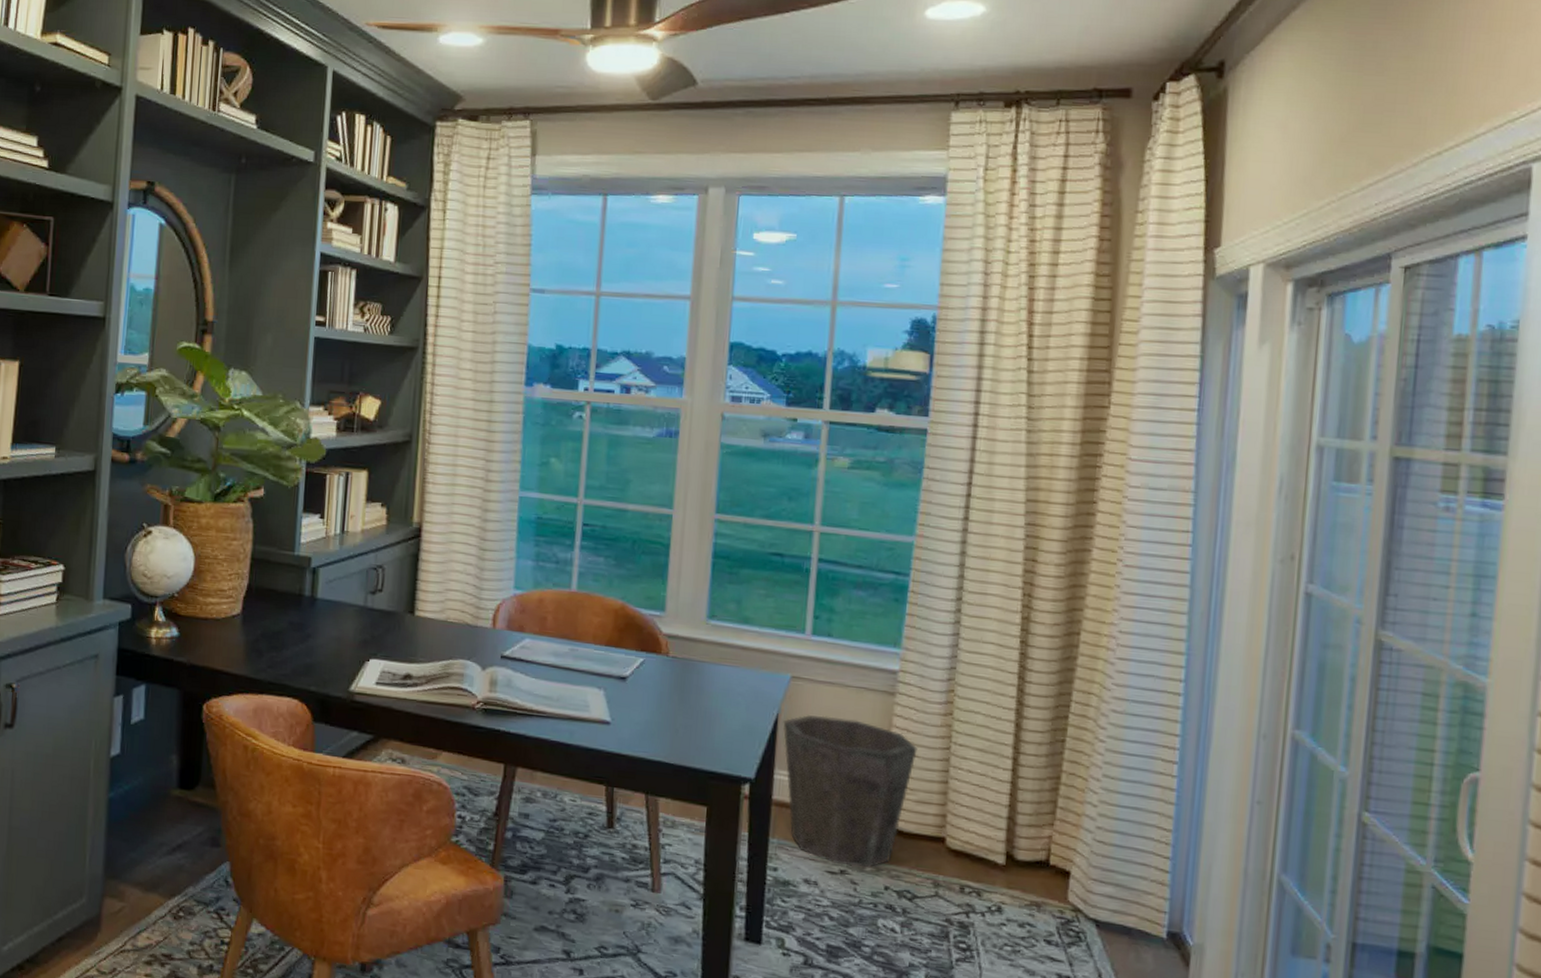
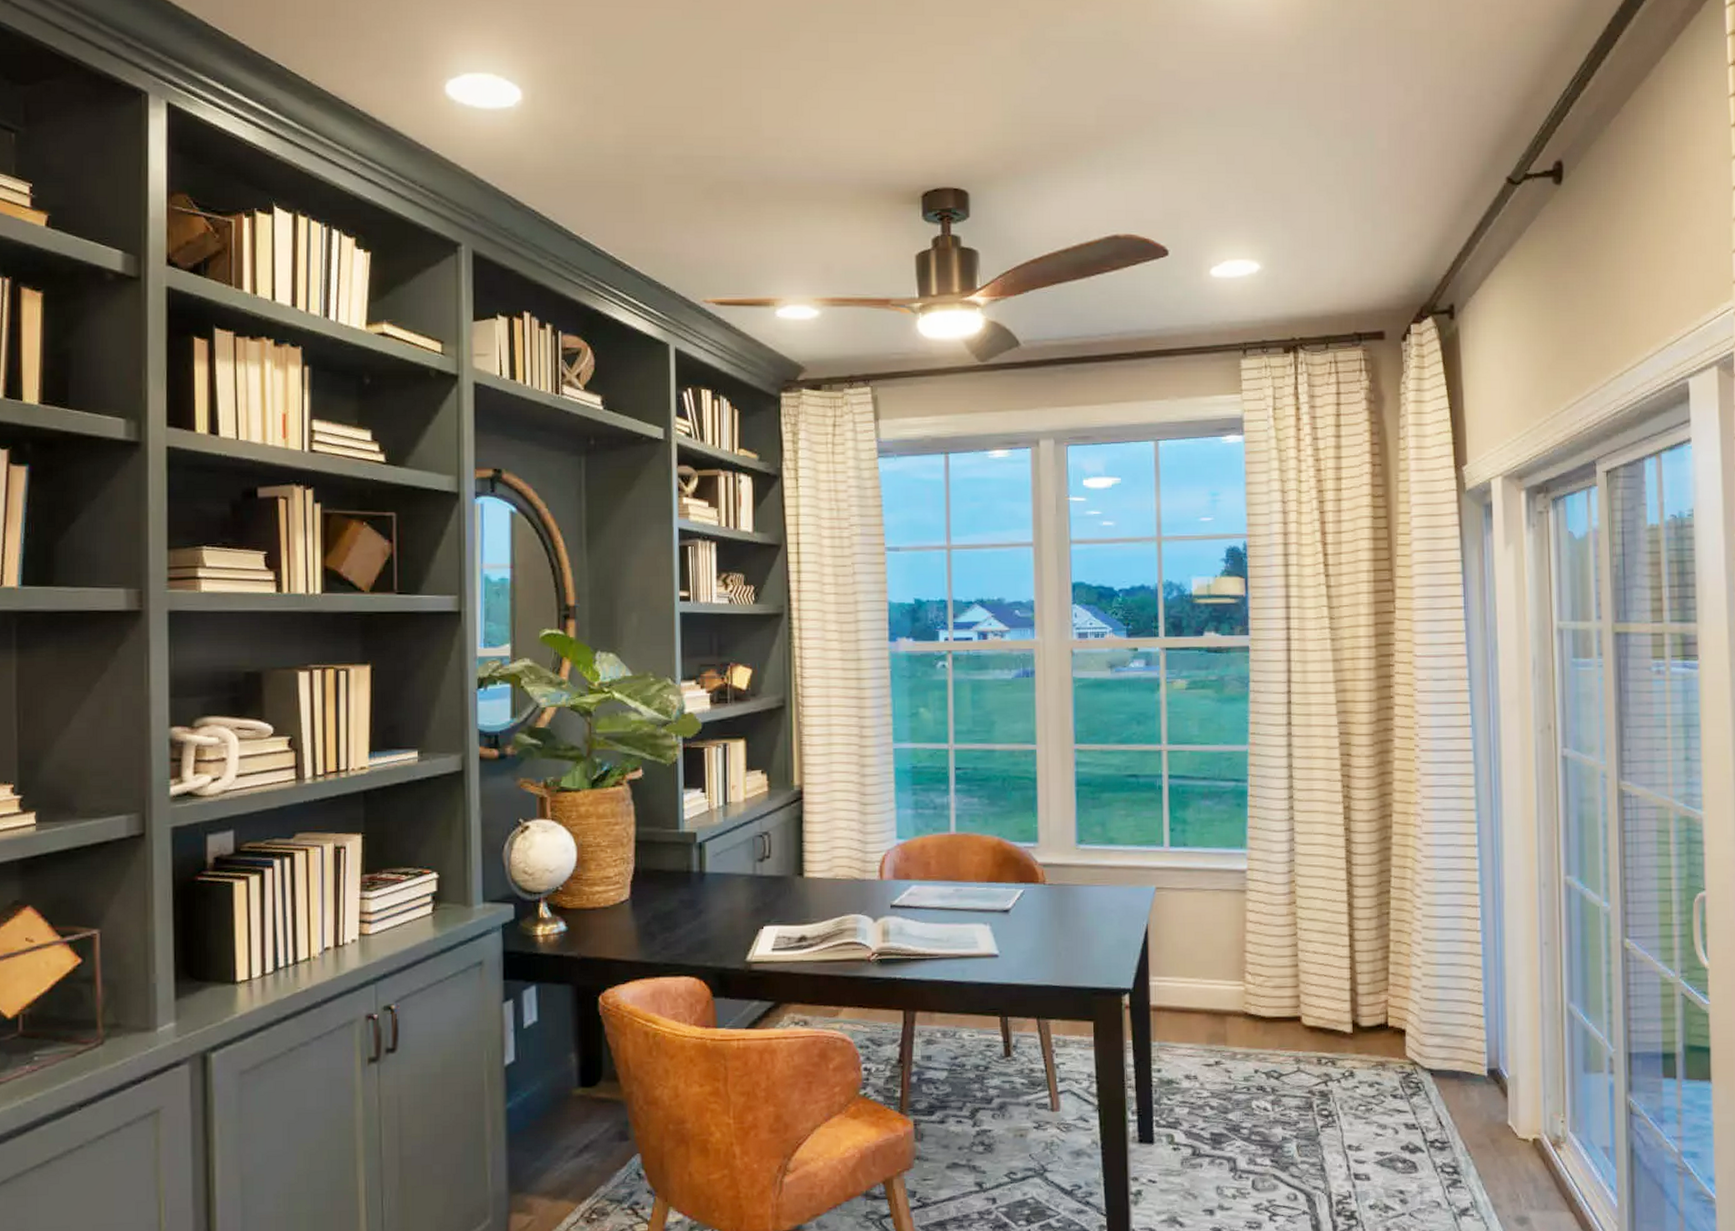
waste bin: present [783,715,918,867] -> none [1153,920,1270,1057]

